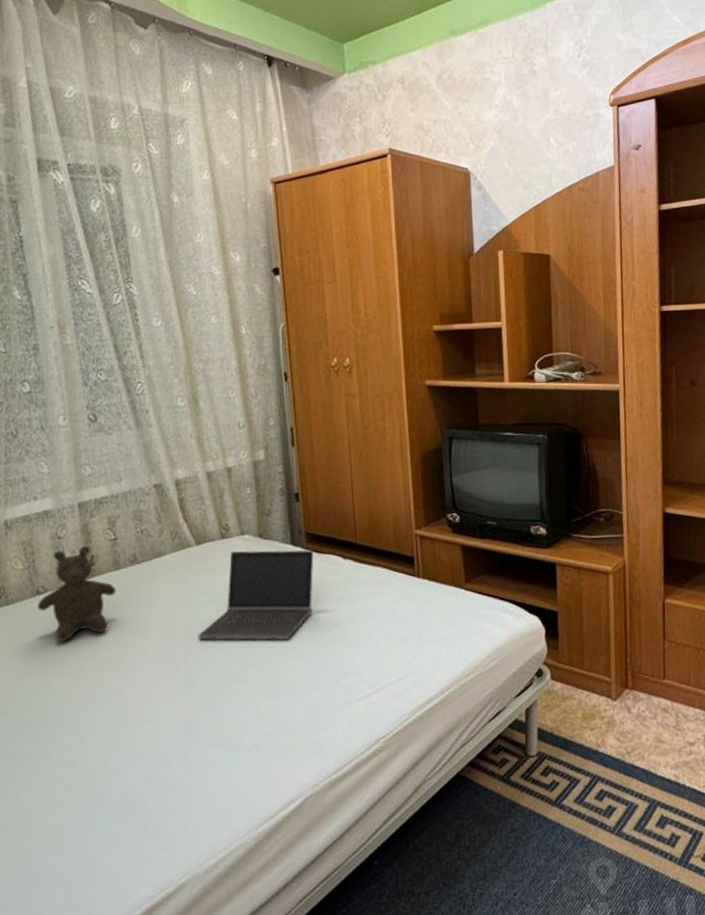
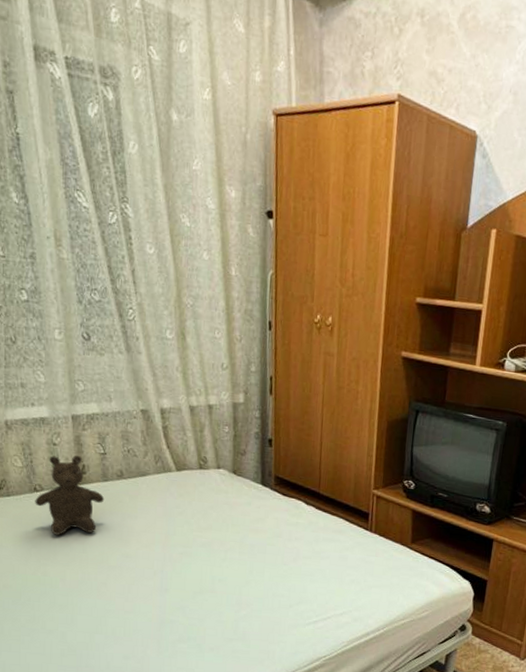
laptop computer: present [198,550,314,640] -> none [173,481,281,565]

